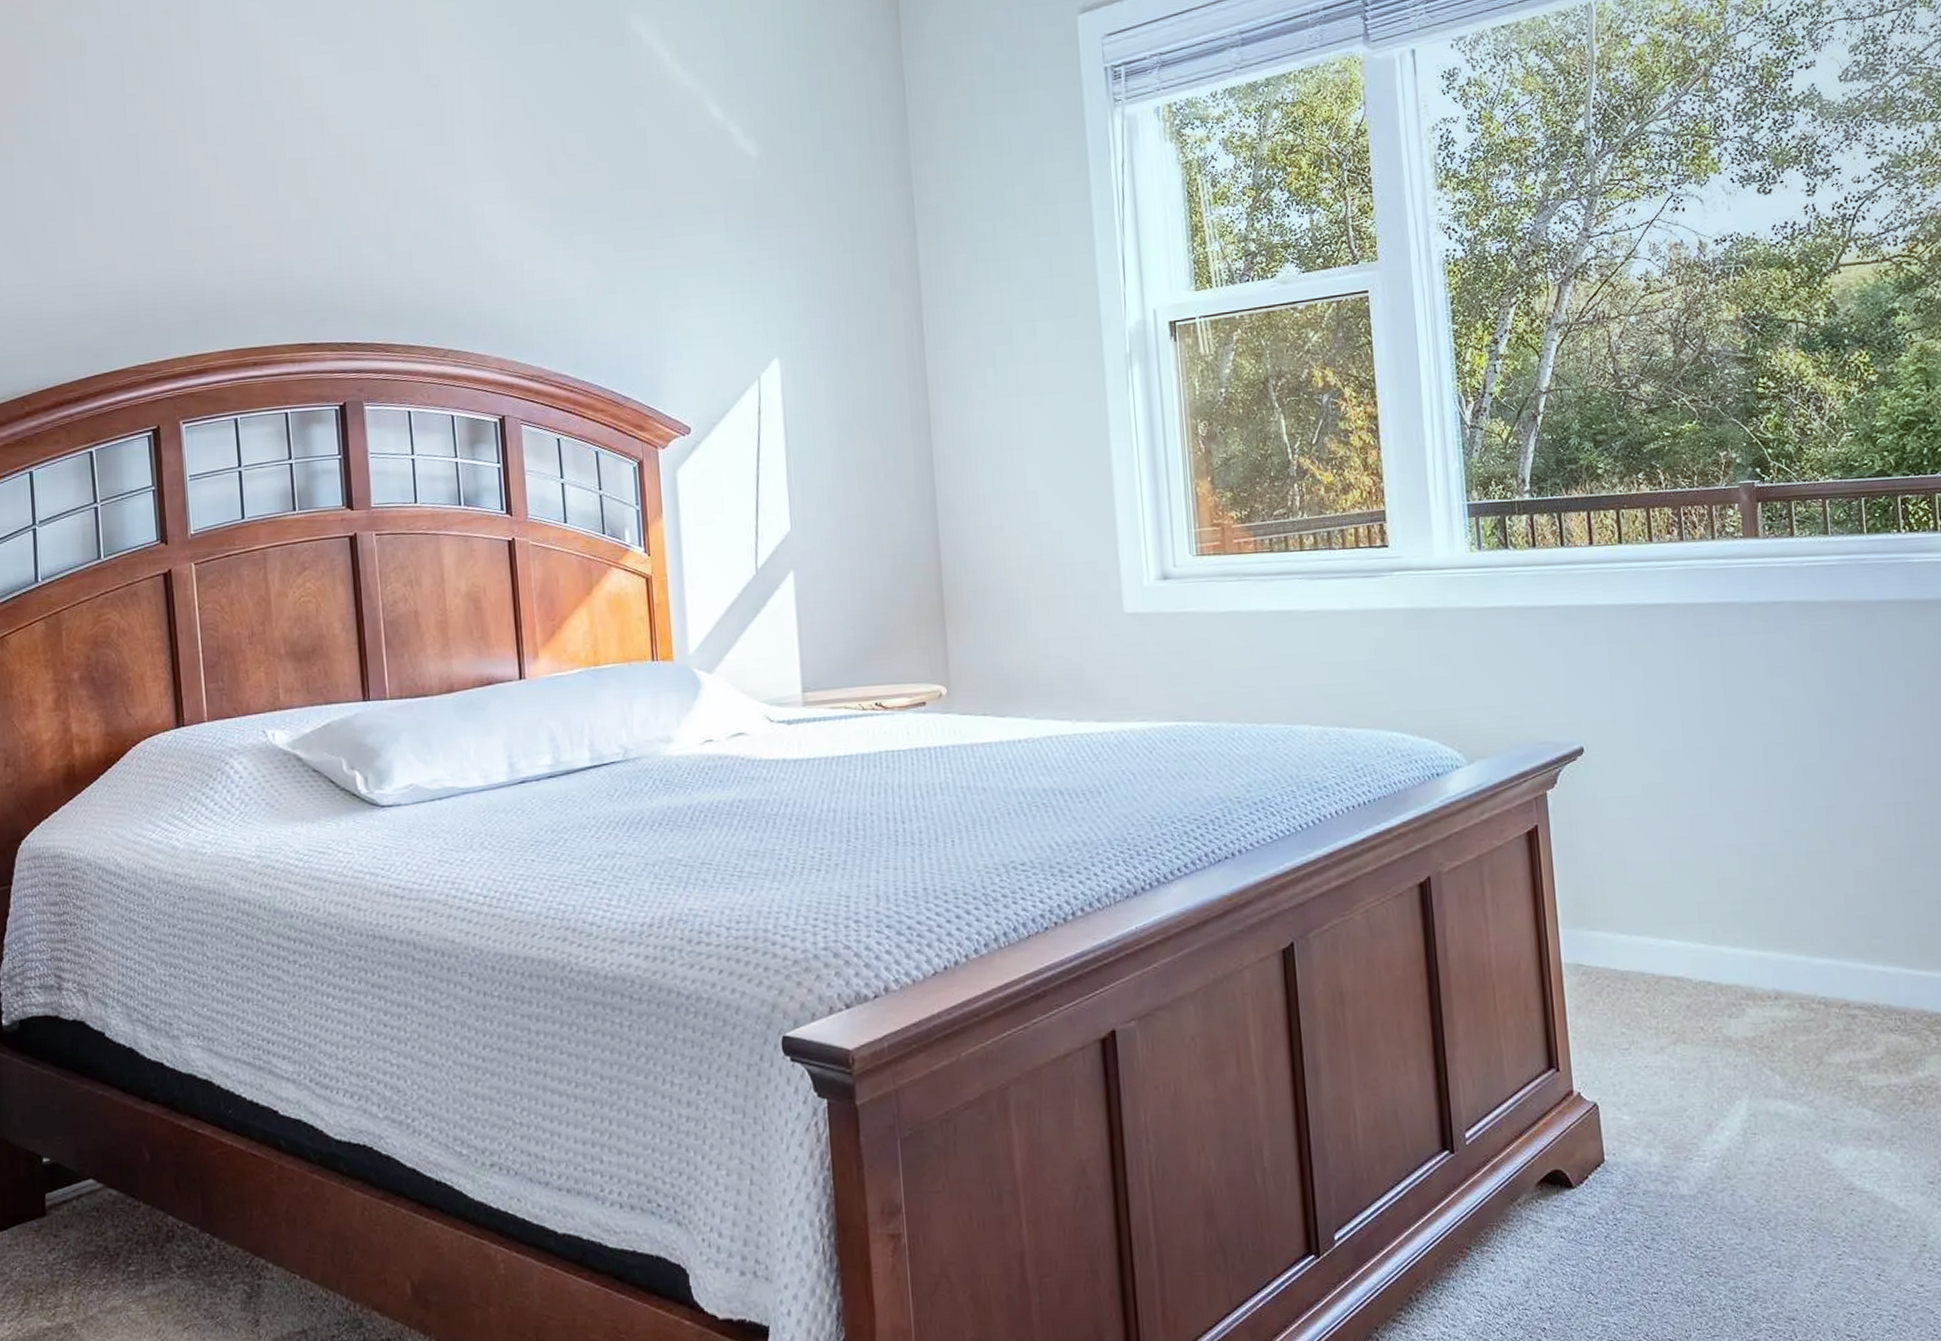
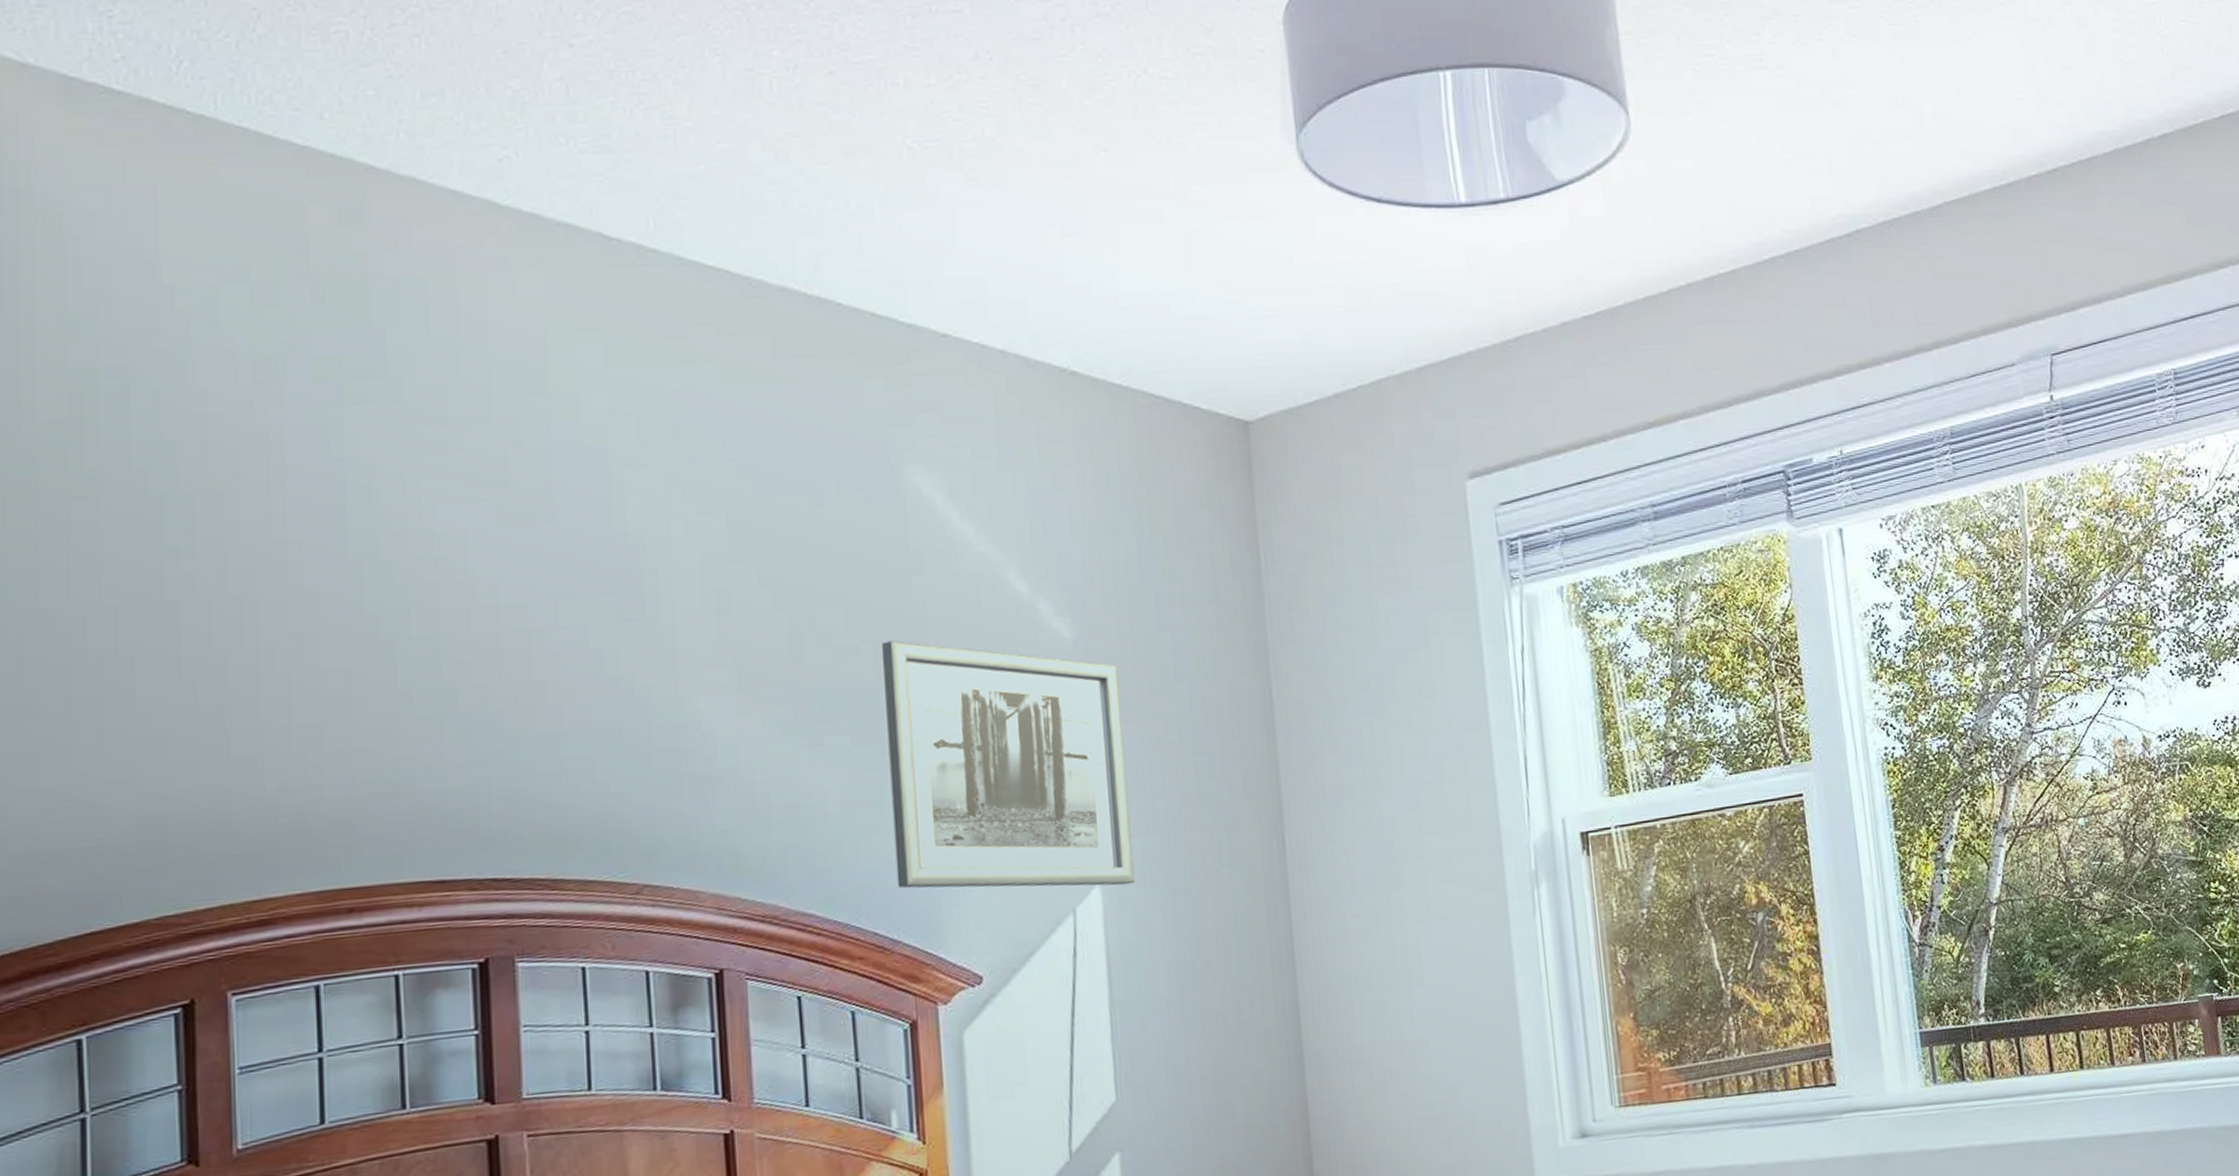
wall art: none [614,159,805,358] -> present [882,640,1135,889]

